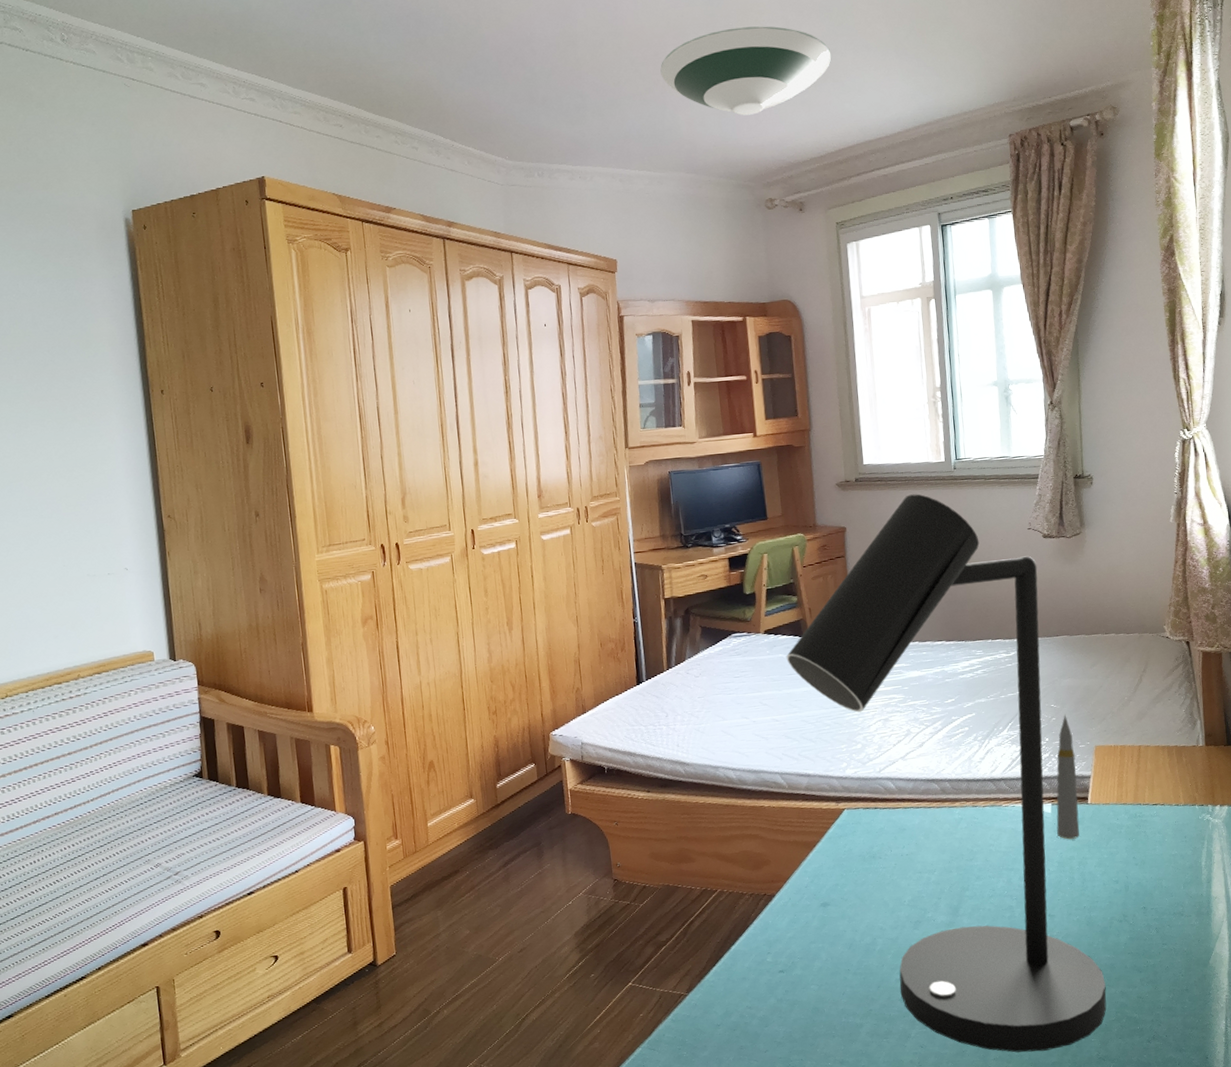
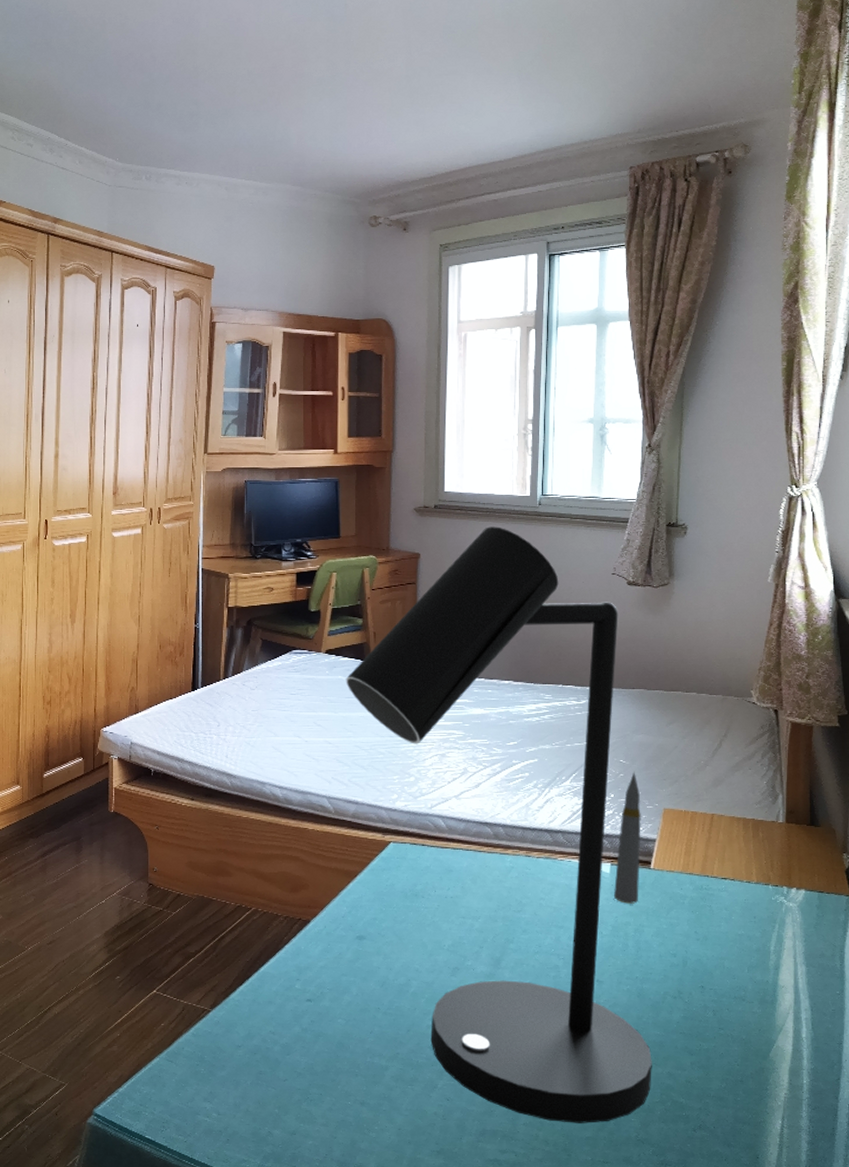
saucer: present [660,26,832,116] -> none [277,44,451,132]

